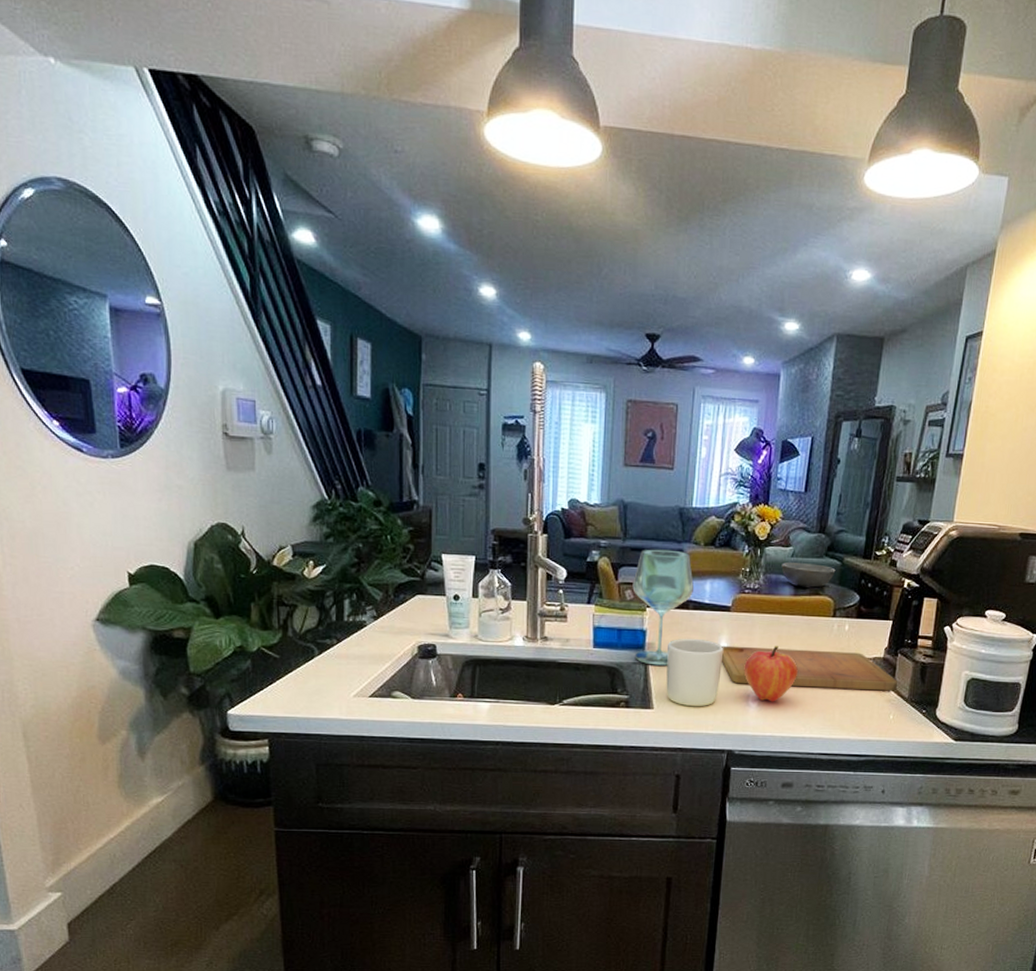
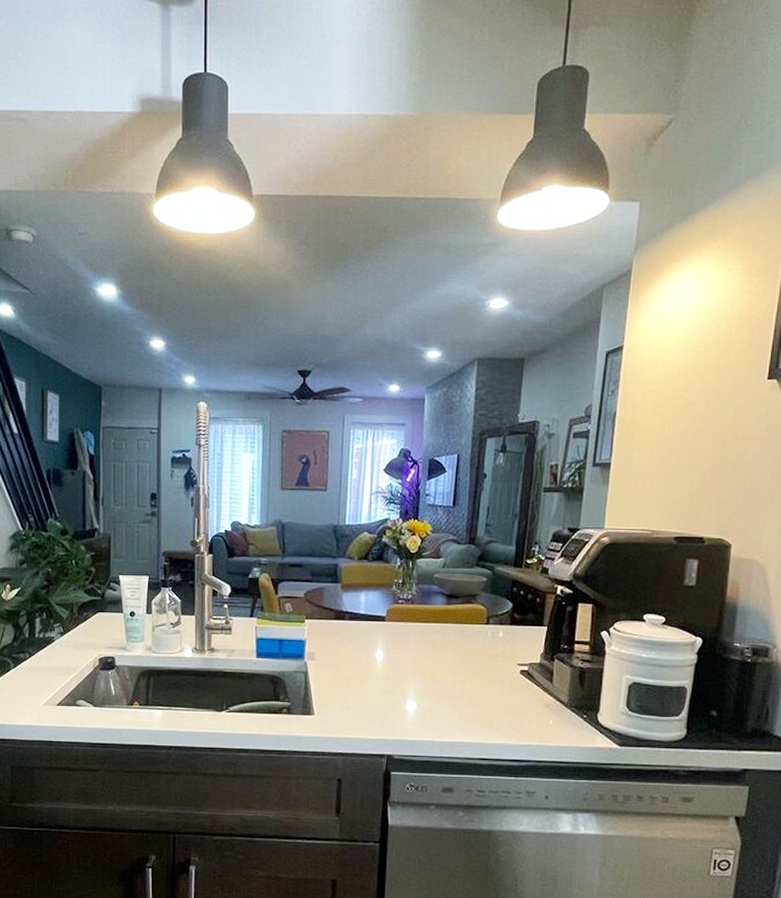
wine glass: present [632,549,695,666] -> none [291,564,350,674]
mug: present [666,638,724,707] -> none [325,647,380,713]
cutting board: present [721,645,898,691] -> none [378,654,556,696]
fruit: present [744,645,798,702] -> none [400,652,454,708]

